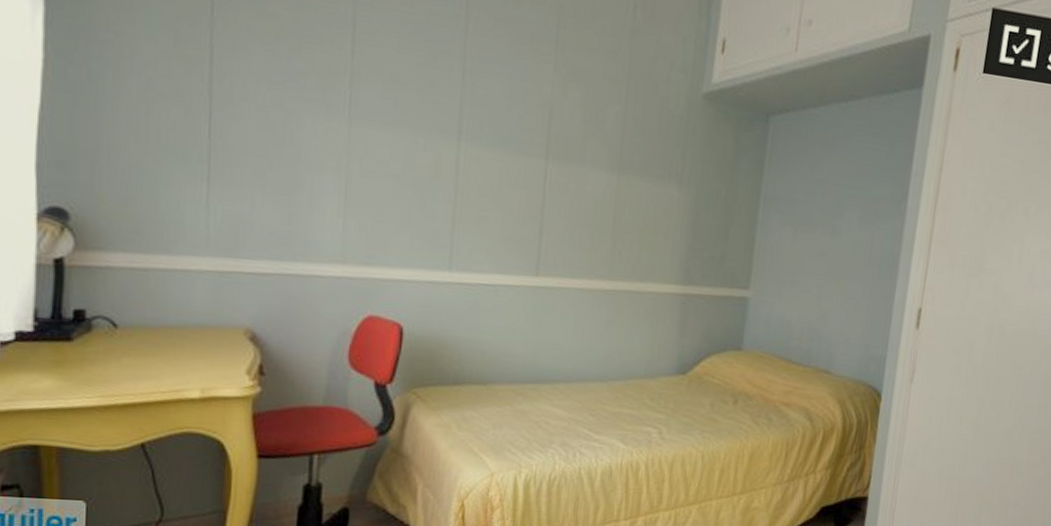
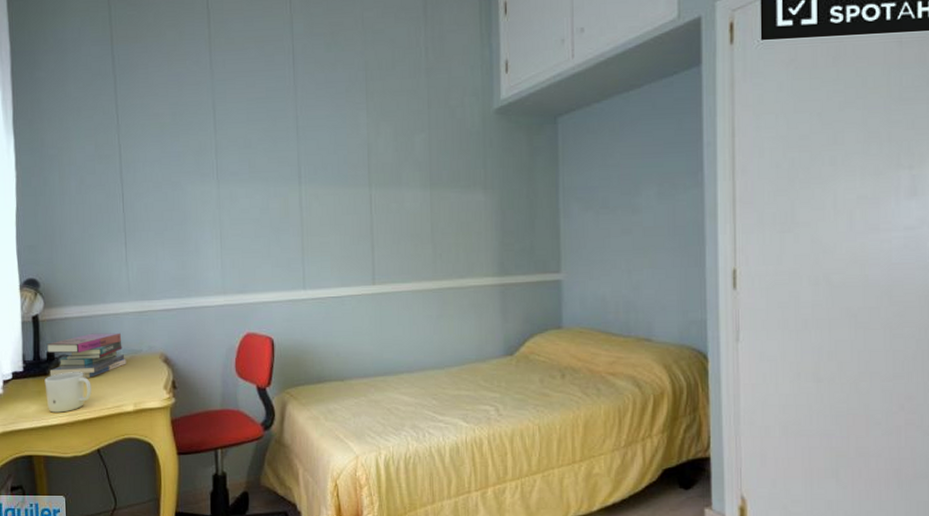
mug: none [66,339,139,393] -> present [44,372,92,413]
books: none [73,291,195,350] -> present [46,333,126,378]

